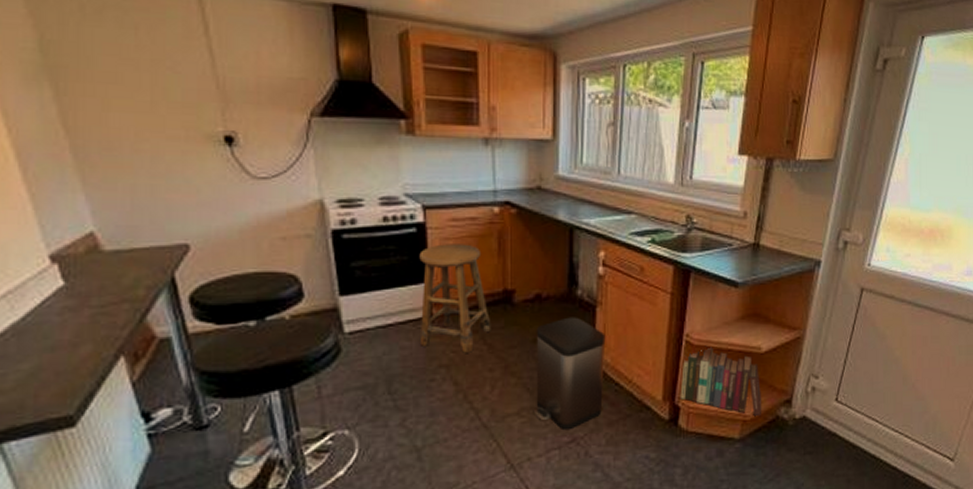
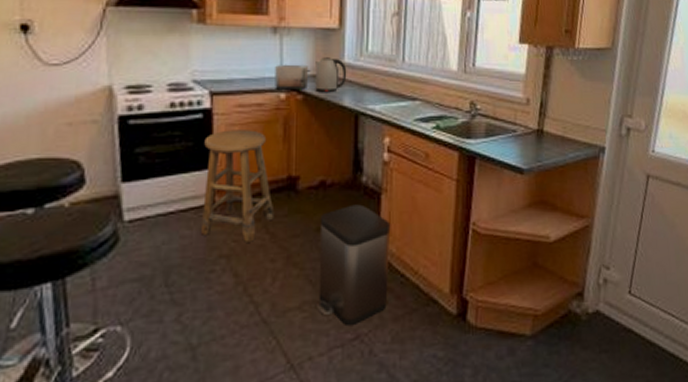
toaster: none [486,177,524,203] -> present [274,64,311,90]
kettle: none [529,170,561,207] -> present [315,57,347,93]
books: present [680,345,762,417] -> none [468,234,553,311]

